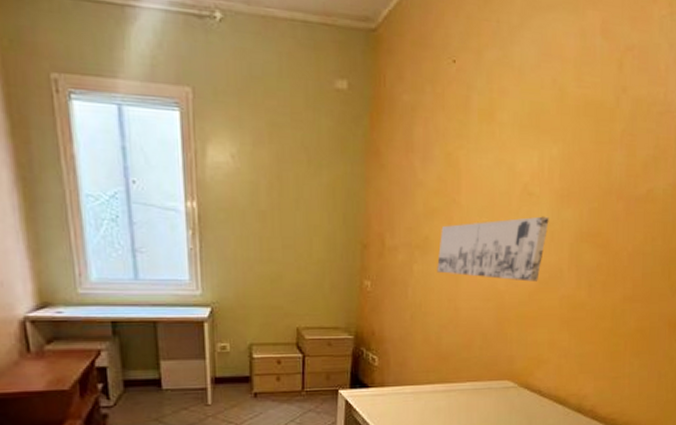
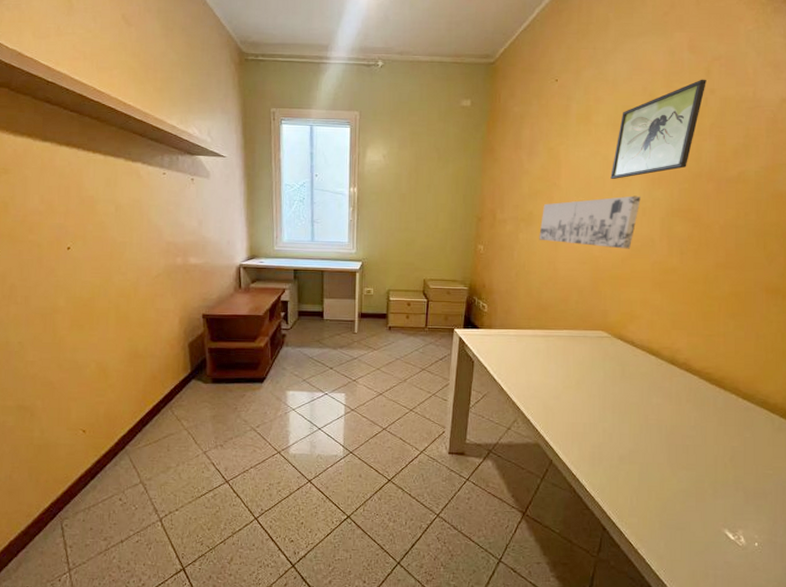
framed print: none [517,73,619,196] -> present [610,79,706,180]

